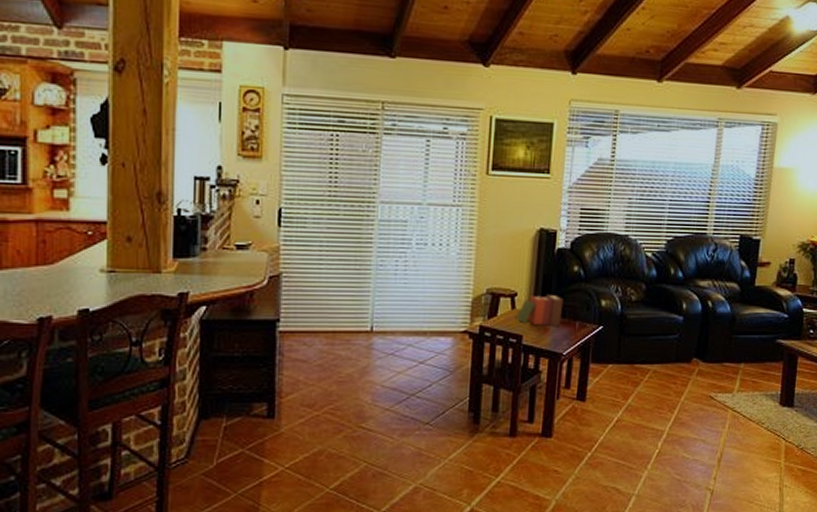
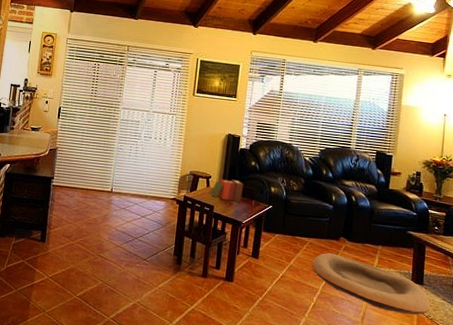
dog bed: none [656,381,802,448] -> present [312,253,431,315]

